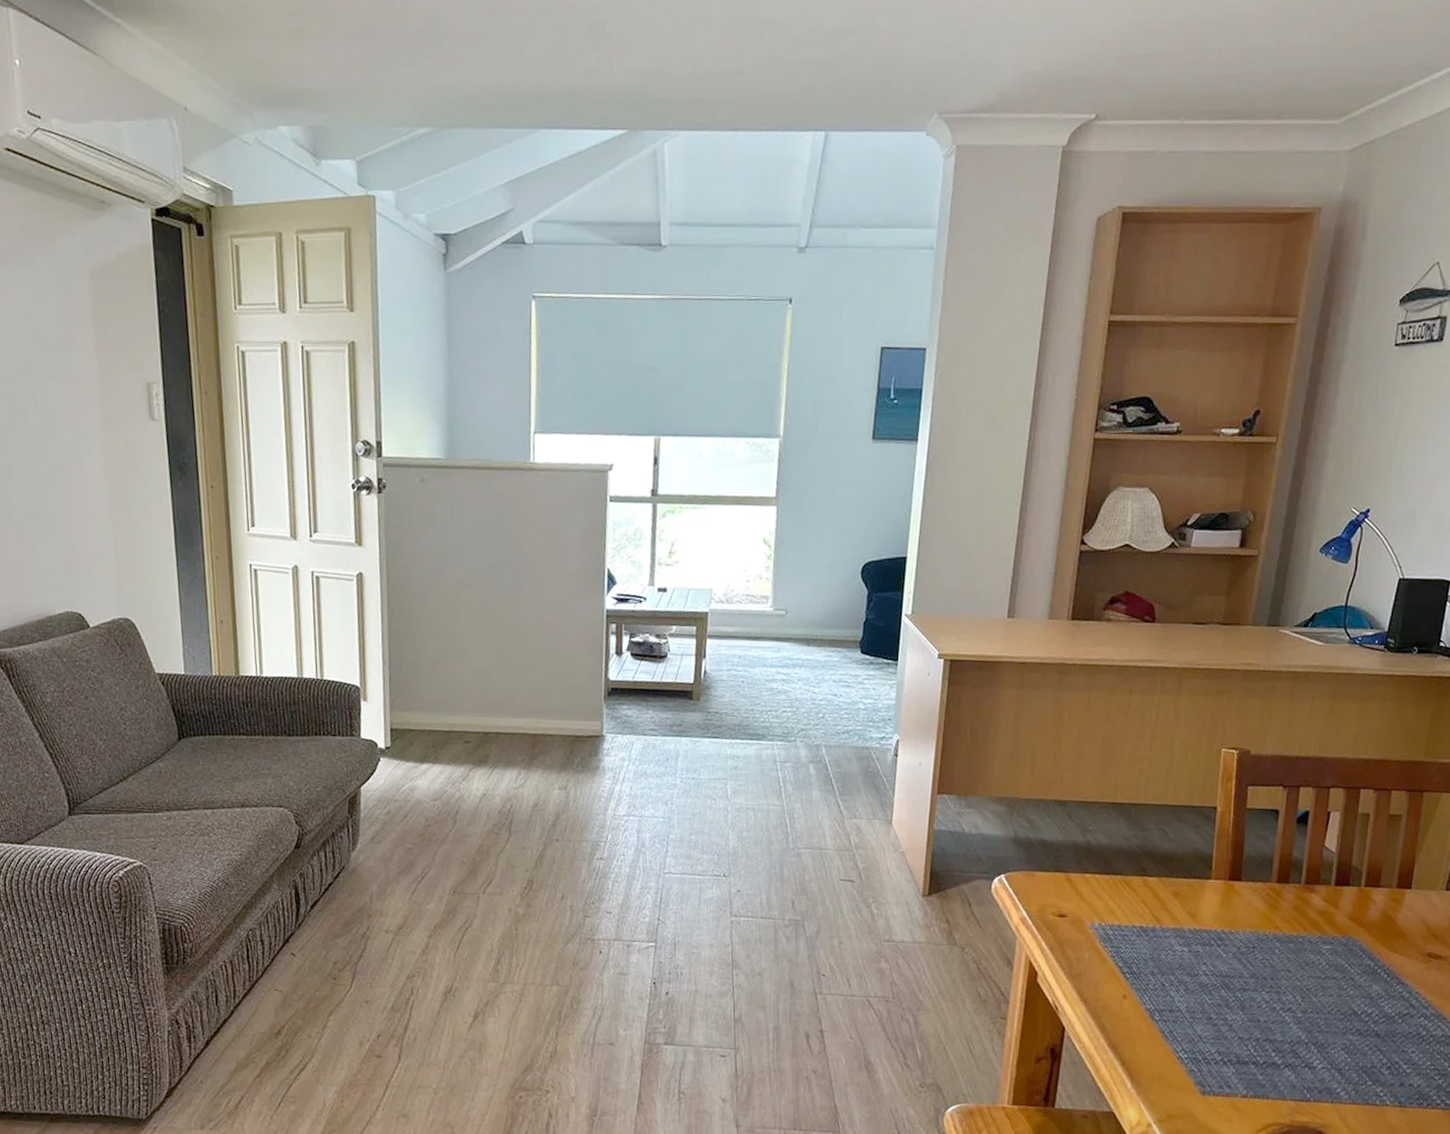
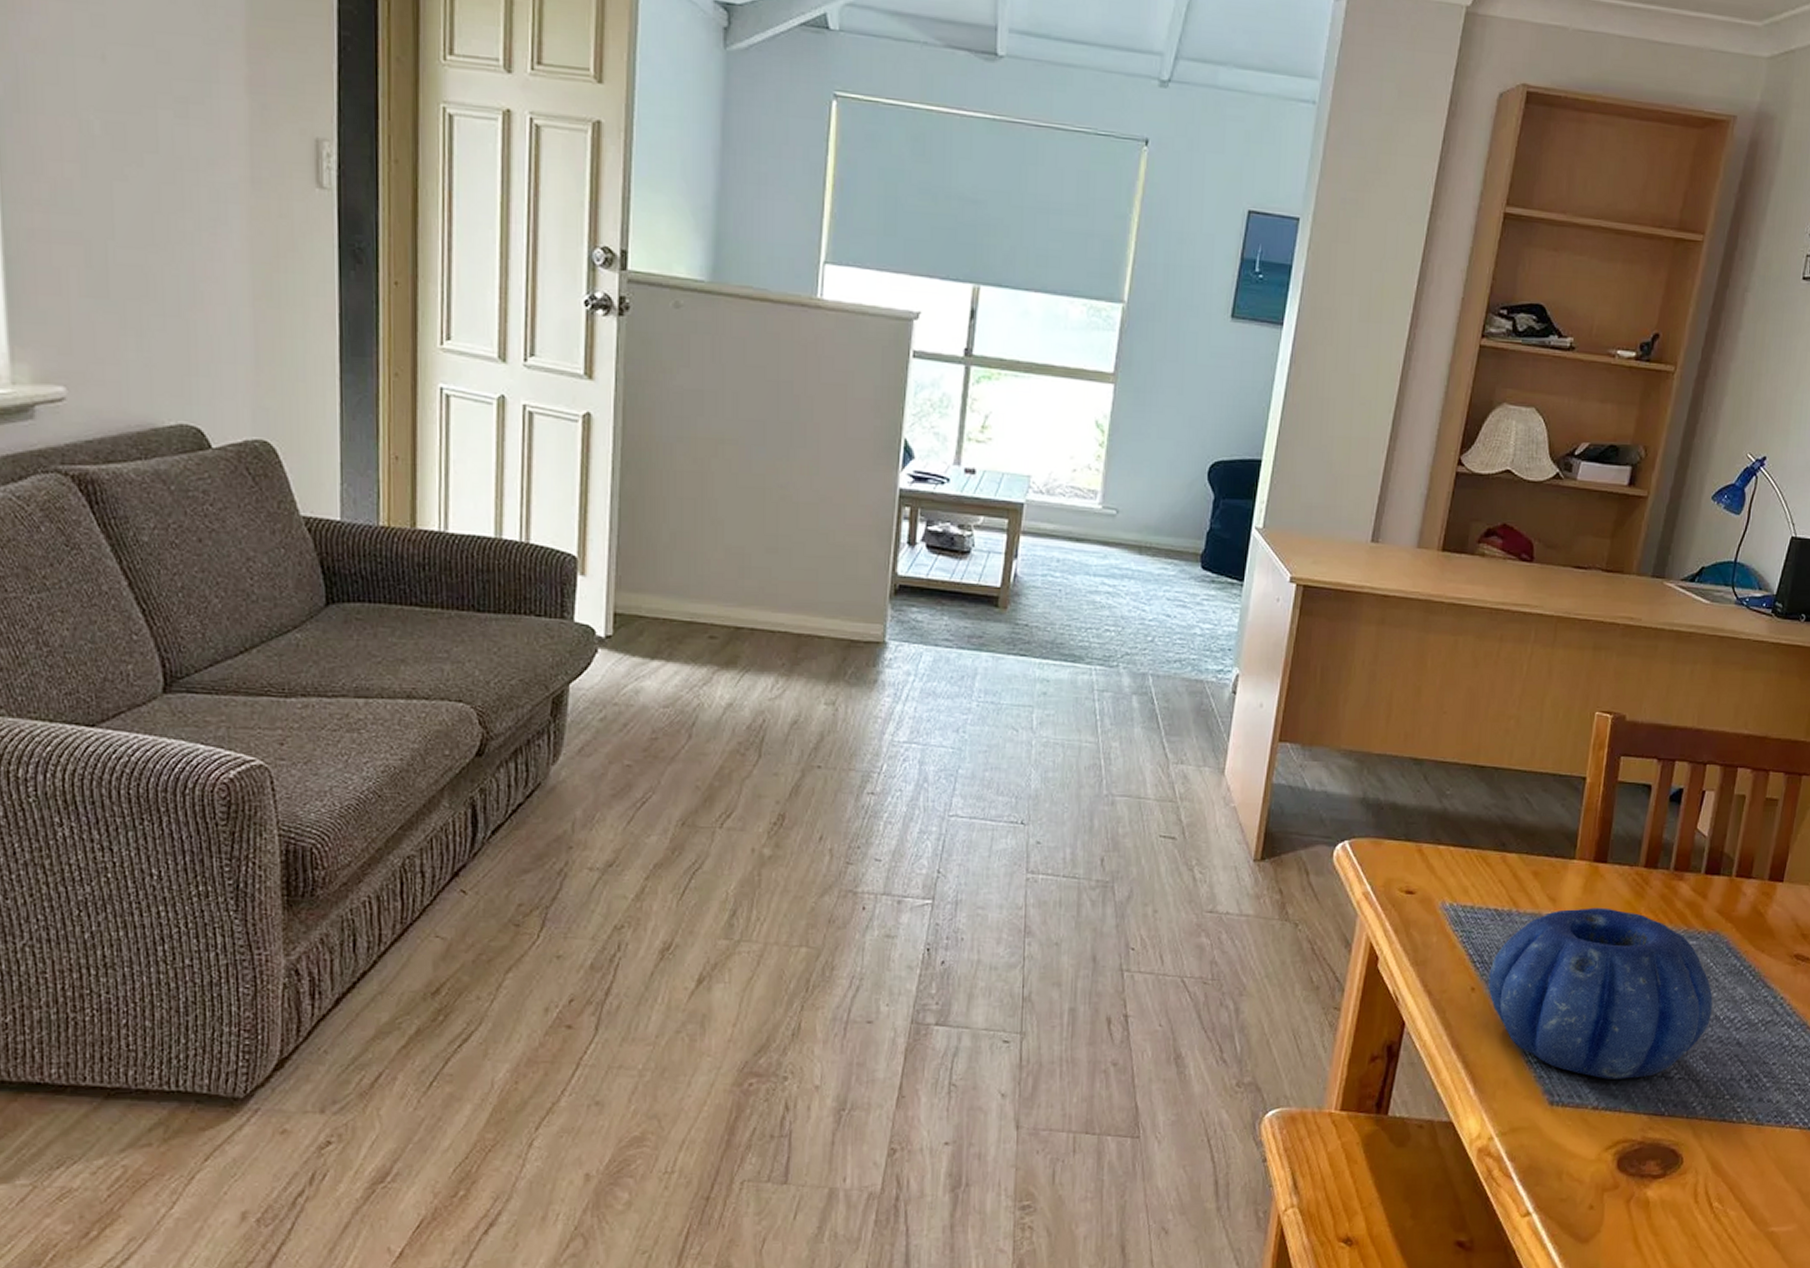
decorative bowl: none [1138,920,1350,1071] -> present [1488,907,1713,1079]

